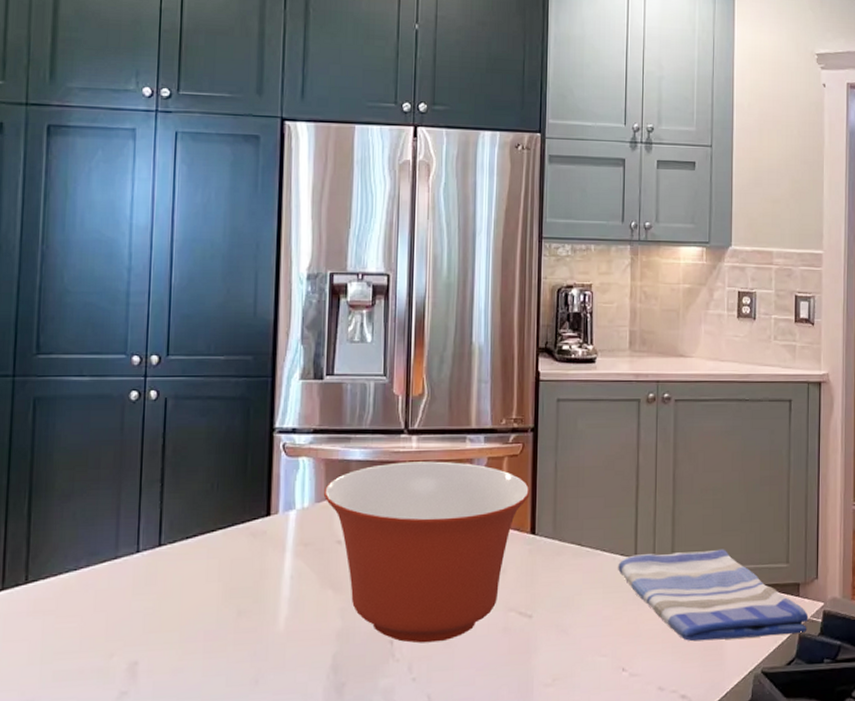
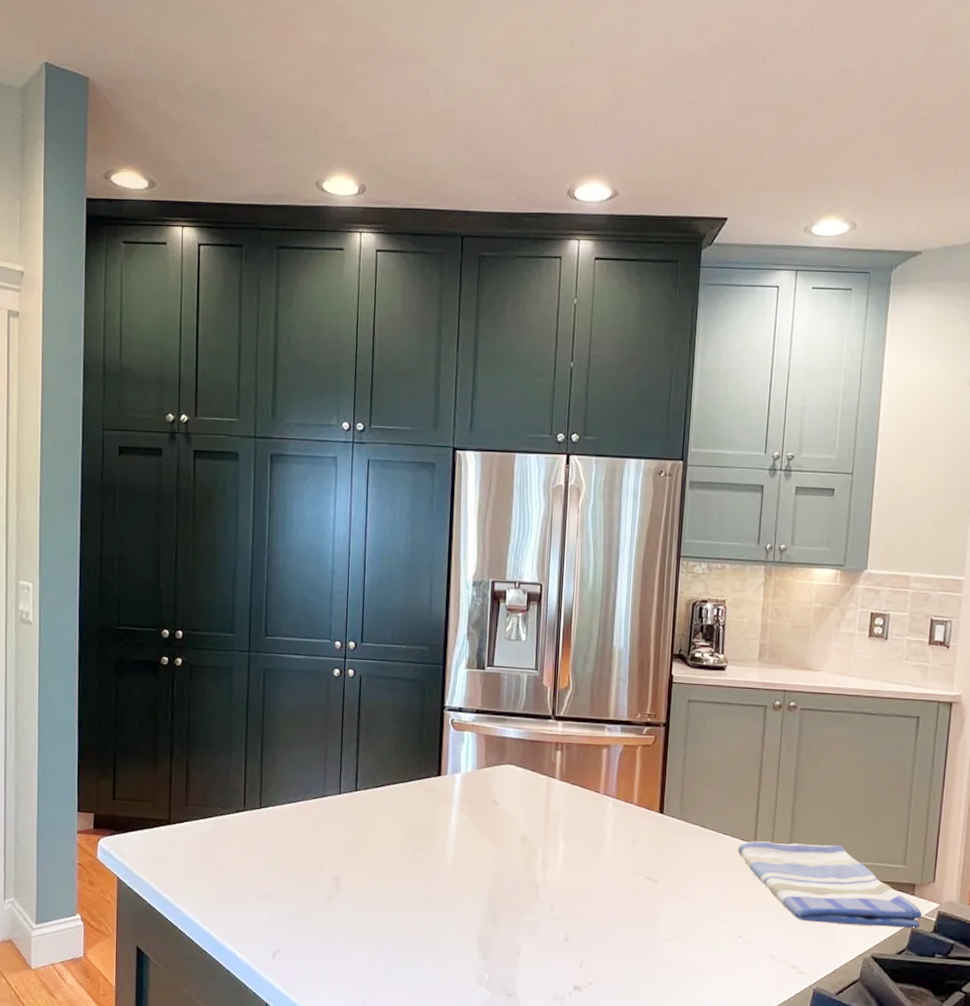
mixing bowl: present [323,461,530,643] -> none [483,742,660,892]

